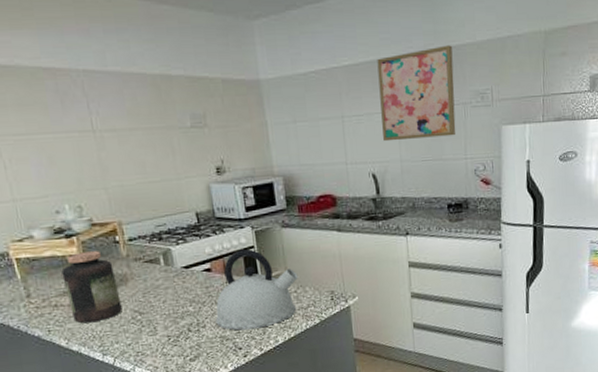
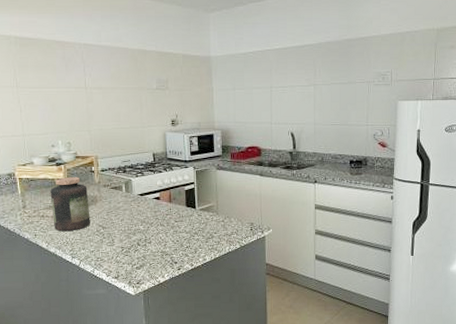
kettle: present [215,249,298,330] -> none [159,184,226,248]
wall art: present [377,45,456,142] -> none [301,37,361,108]

